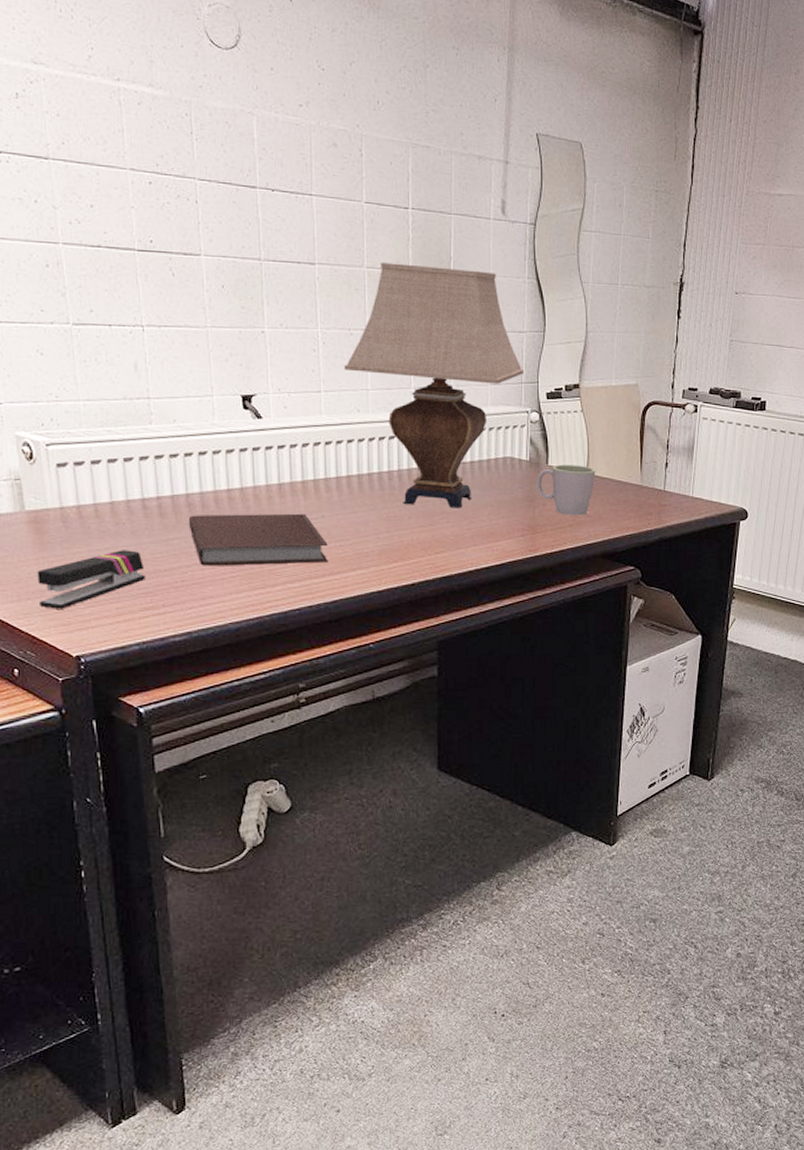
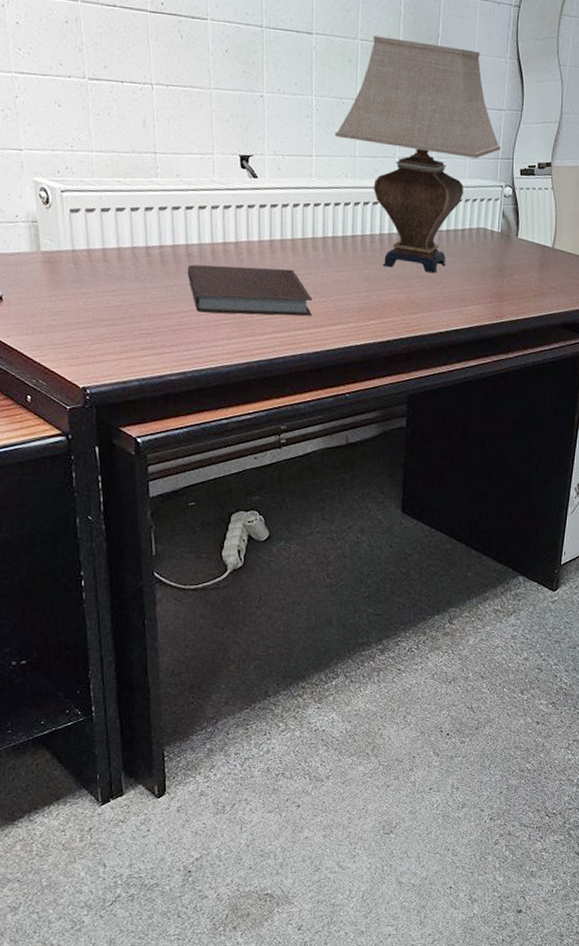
stapler: present [37,550,145,609] -> none [50,293,147,344]
mug: present [536,464,596,516] -> none [506,237,562,287]

